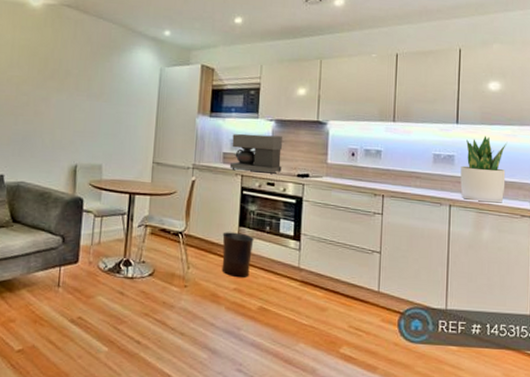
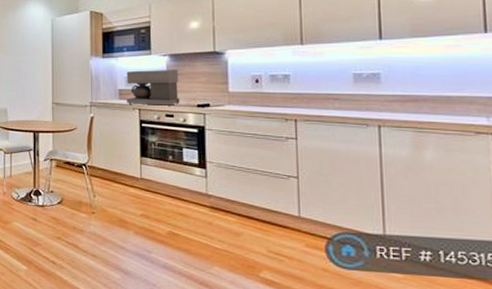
waste bin: present [222,232,254,277] -> none [125,162,157,204]
planter: present [460,136,508,203] -> none [389,49,451,121]

